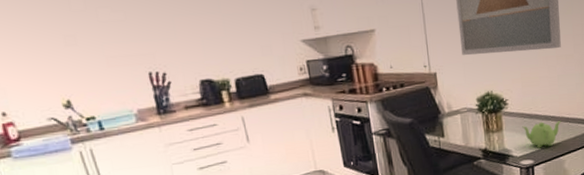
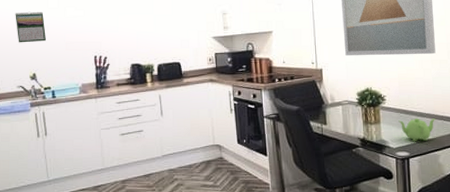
calendar: none [23,15,78,61] -> present [15,11,47,43]

